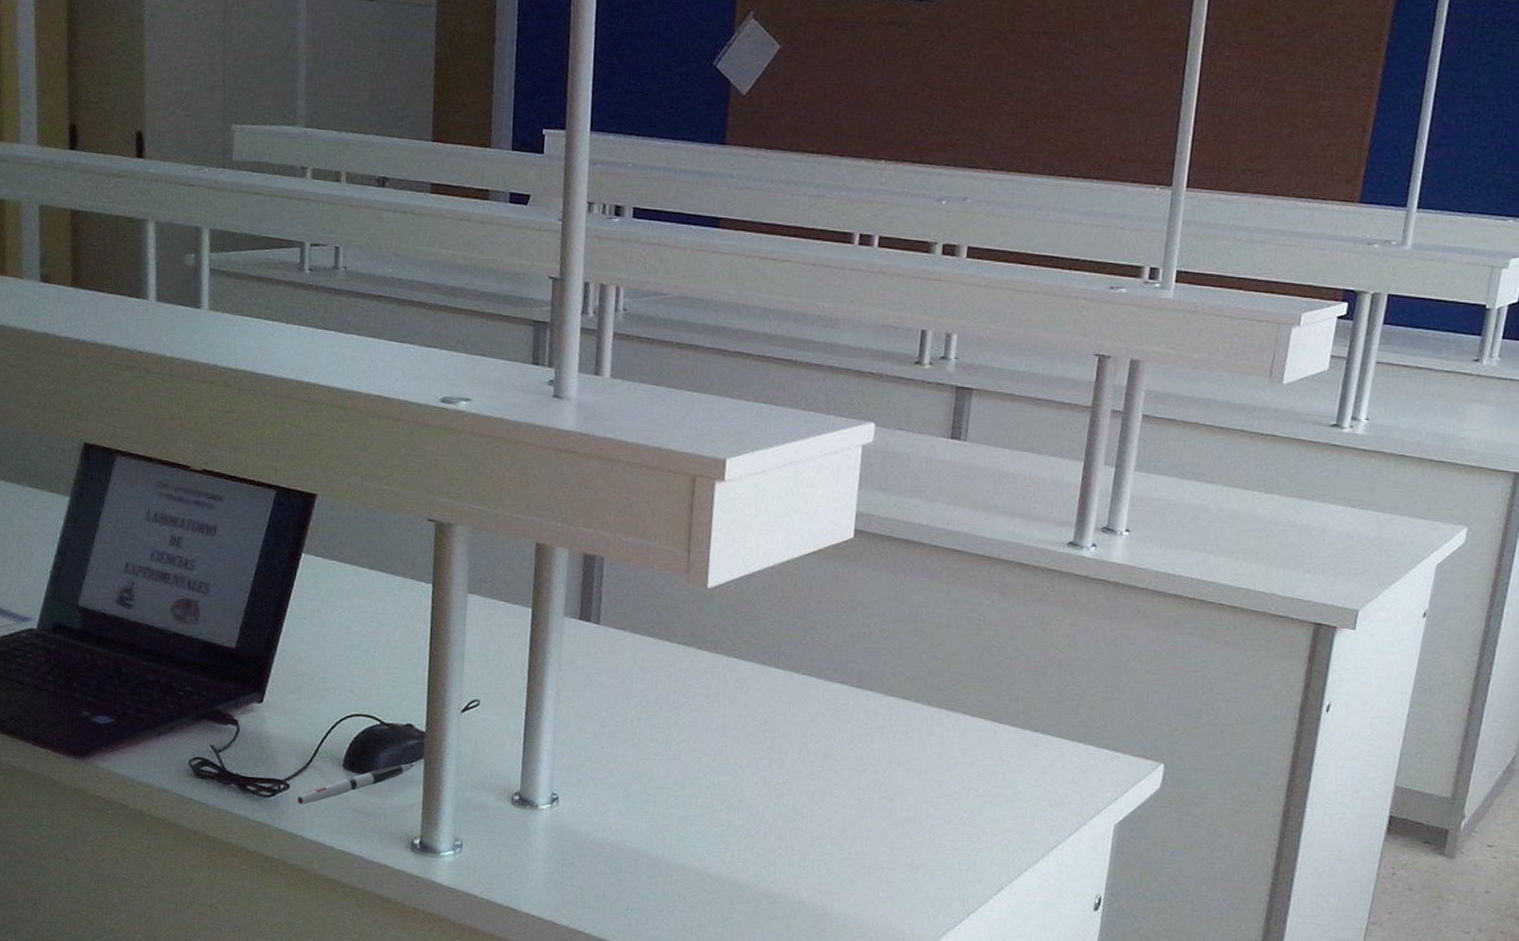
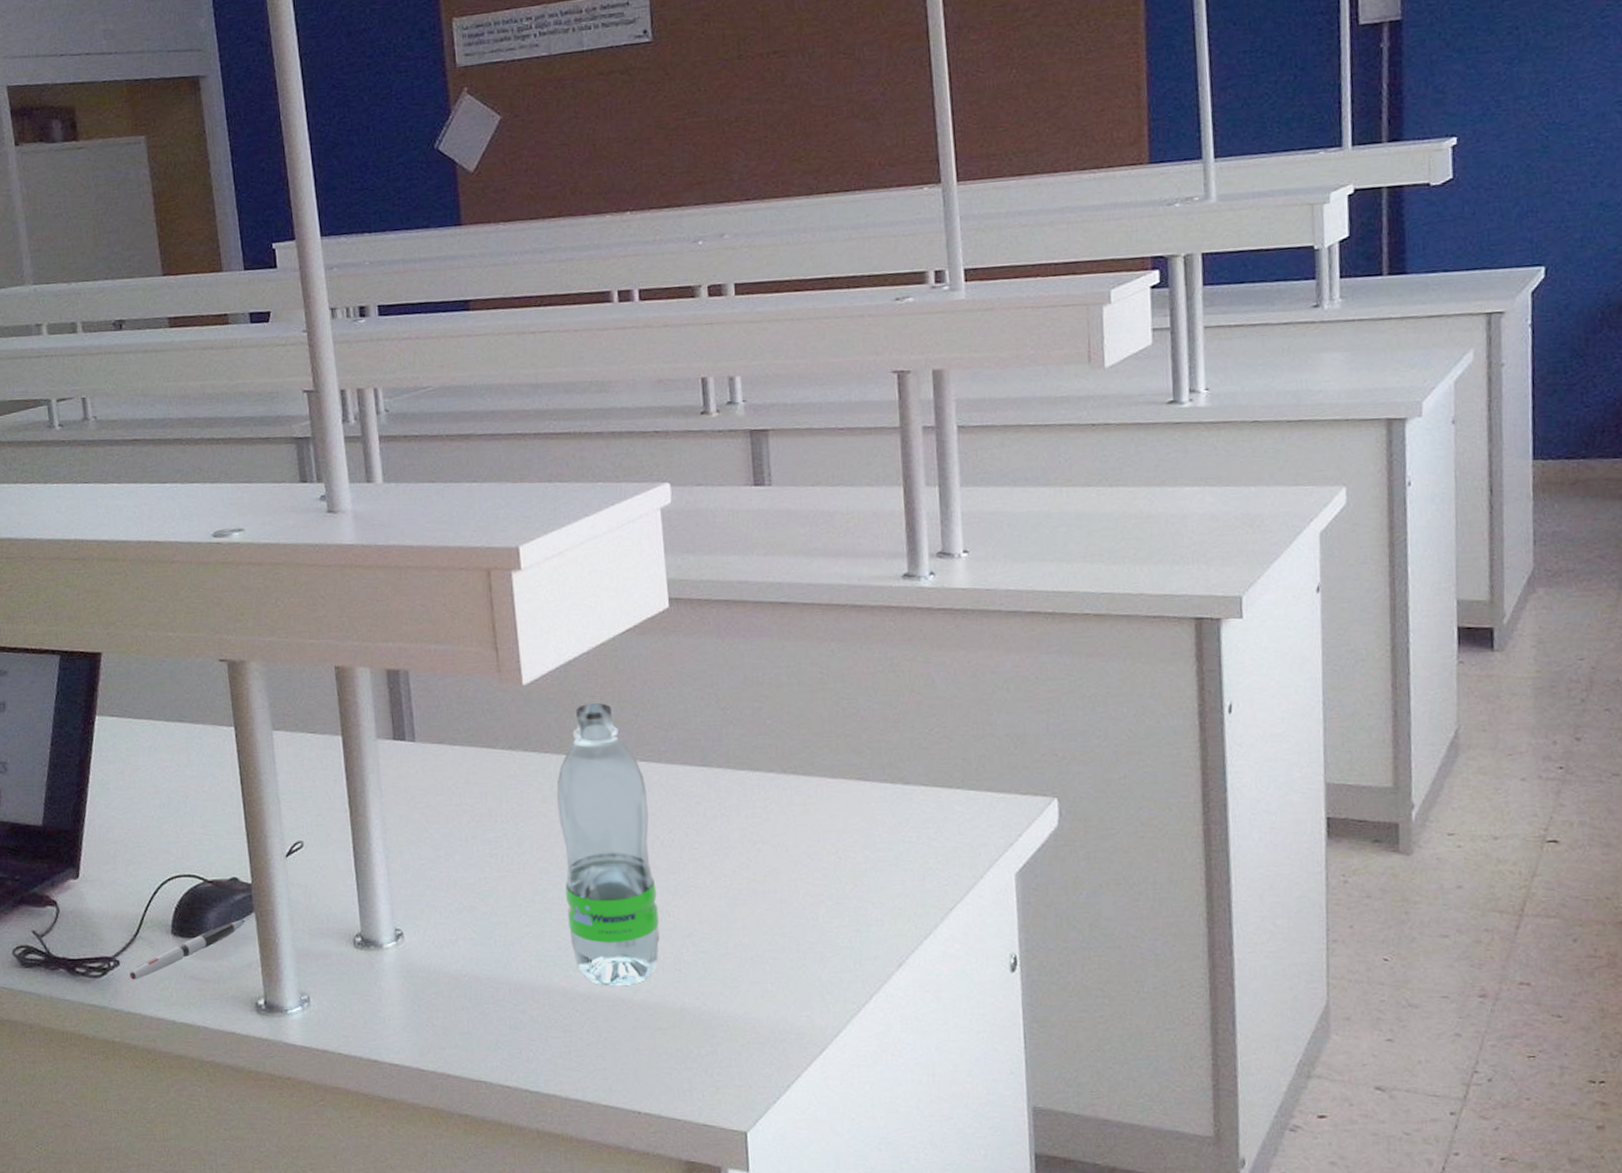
bottle: none [710,614,803,874] -> present [556,702,660,986]

